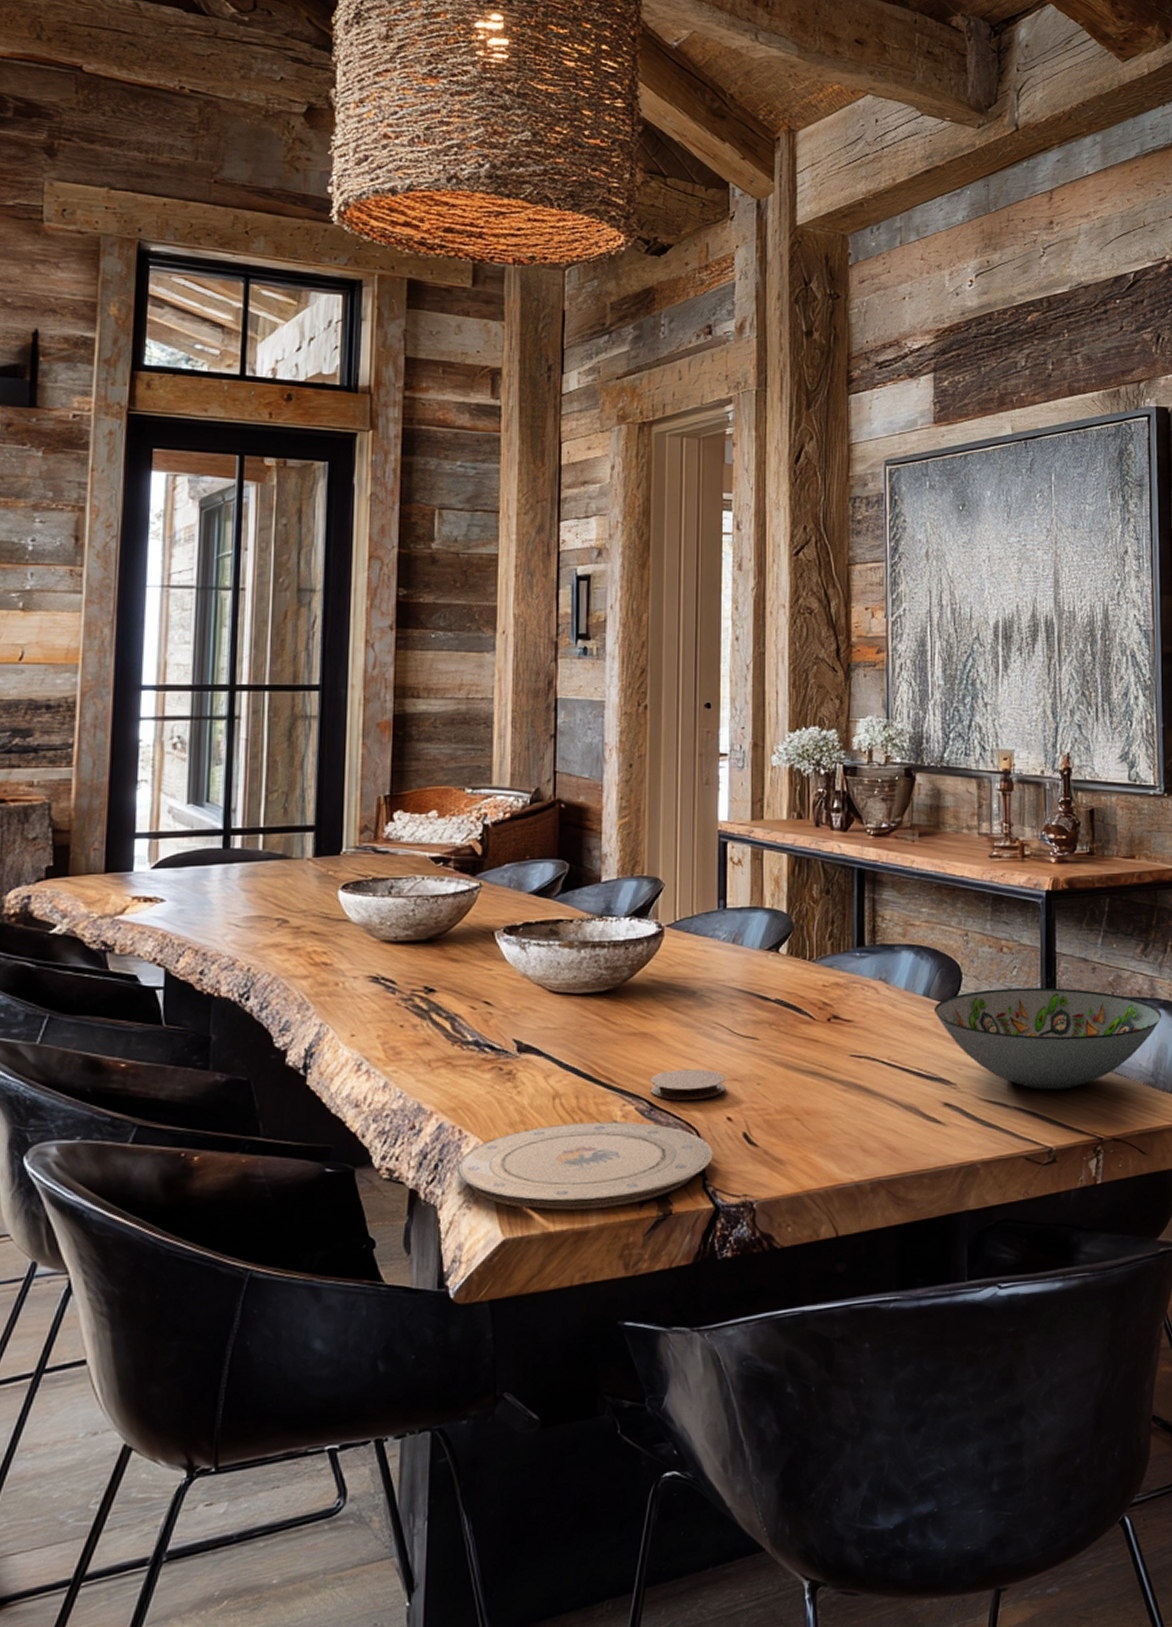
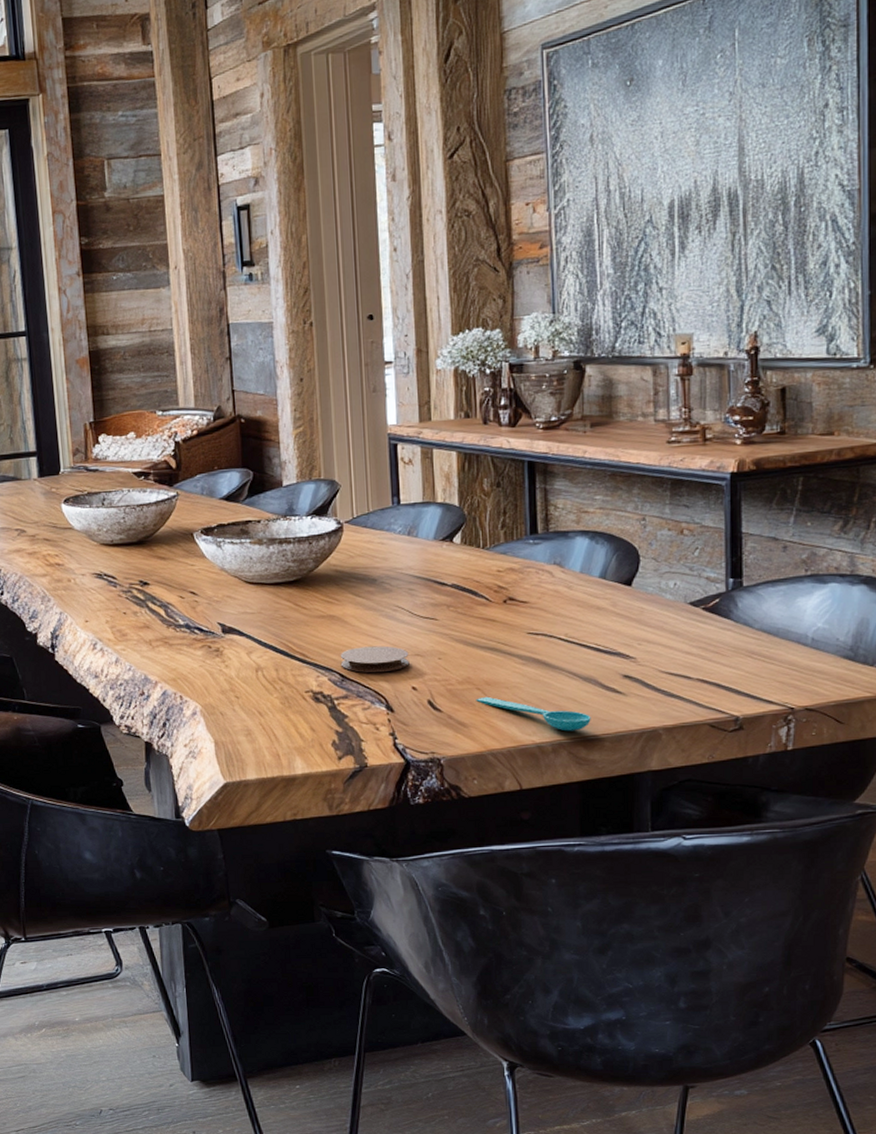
plate: present [456,1121,713,1210] -> none [181,690,401,761]
spoon: none [794,1127,911,1167] -> present [476,696,591,732]
decorative bowl: present [933,987,1162,1091] -> none [610,566,863,664]

